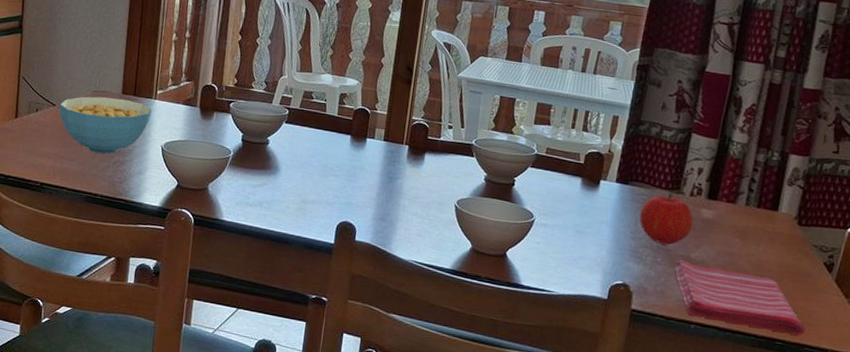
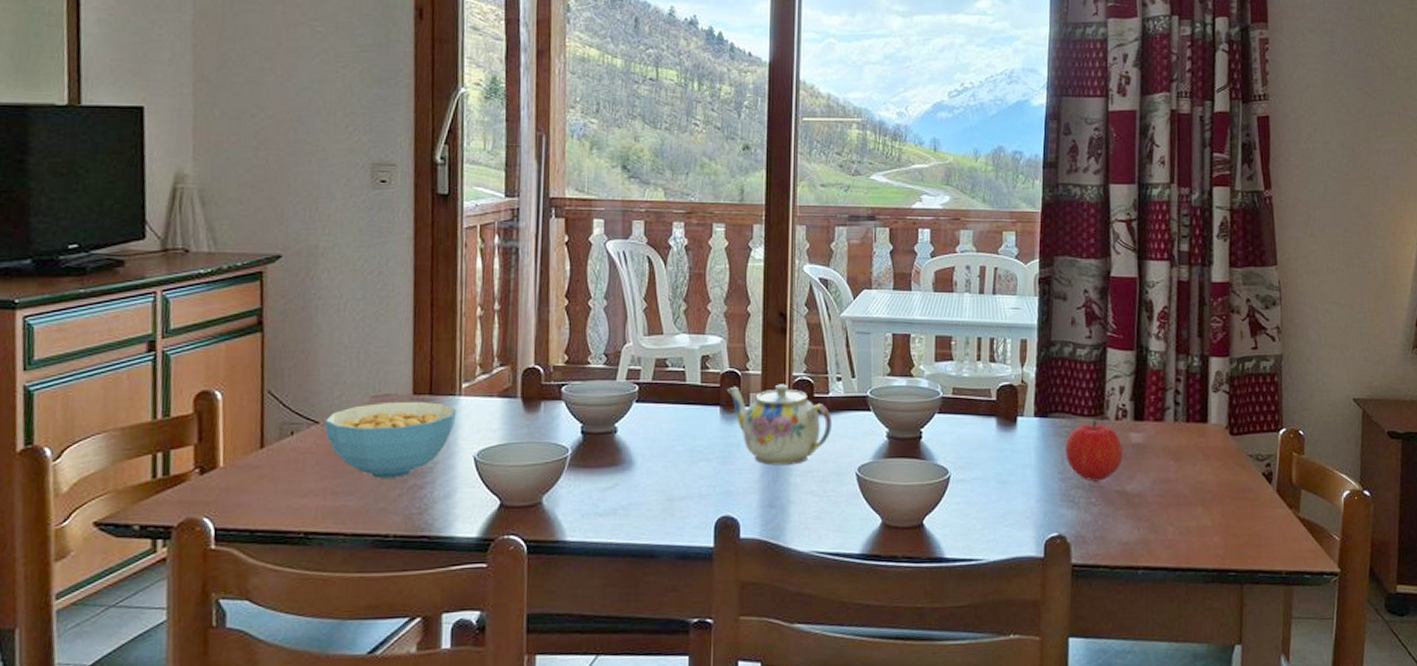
teapot: none [358,121,440,191] -> present [727,384,832,465]
dish towel: present [675,259,805,336] -> none [1112,495,1256,562]

